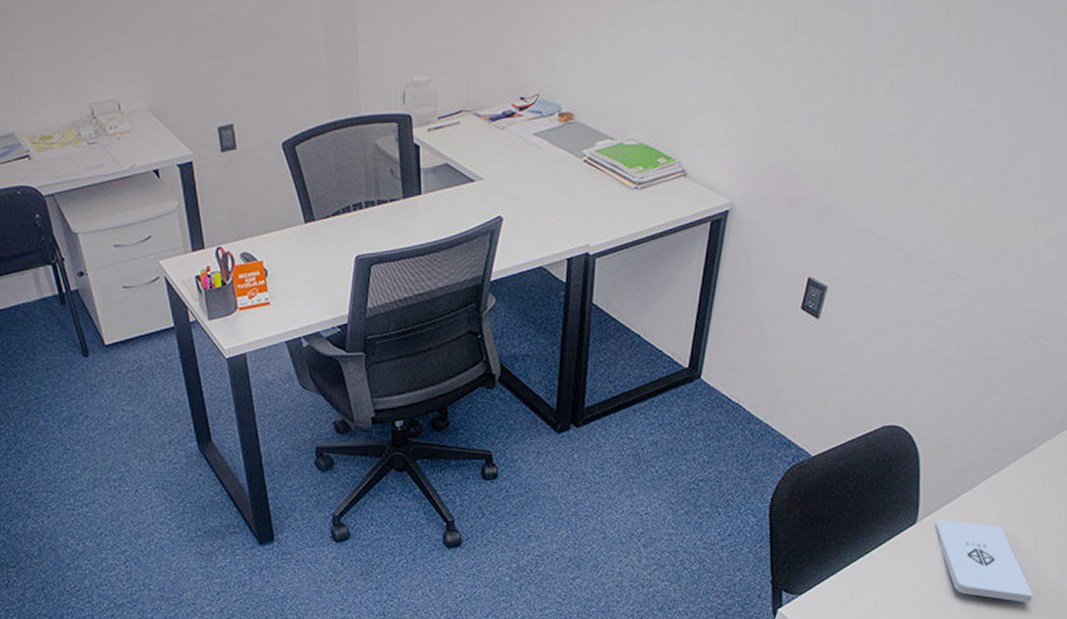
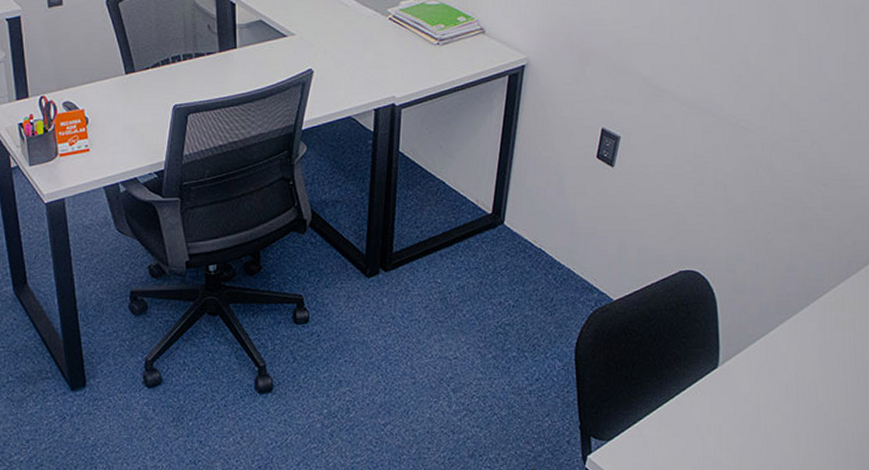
notepad: present [935,519,1033,603] -> none [735,363,836,449]

